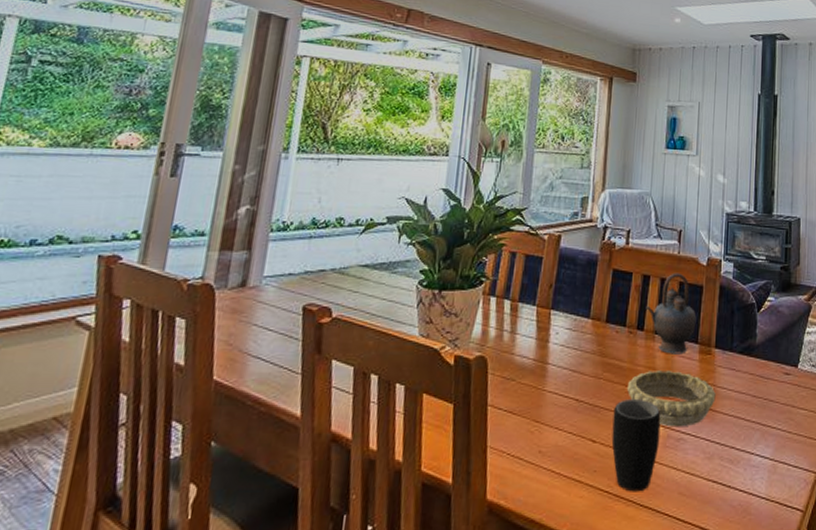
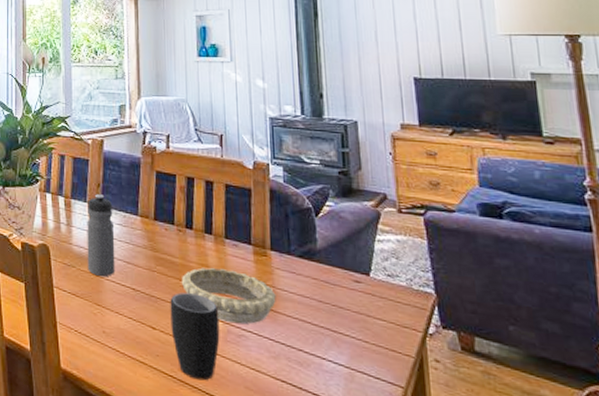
water bottle: none [529,296,564,388] -> present [87,194,115,277]
teapot: present [645,272,697,355] -> none [192,175,248,255]

